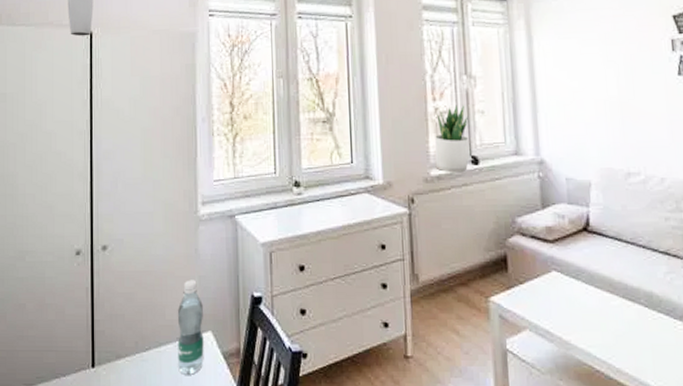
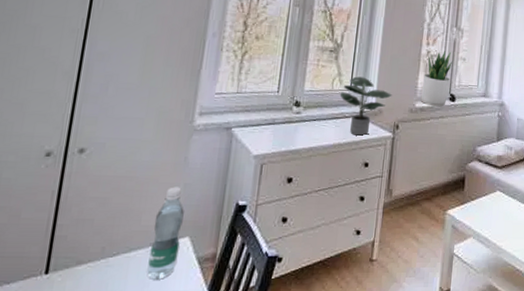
potted plant: none [341,147,401,214] -> present [340,76,392,136]

